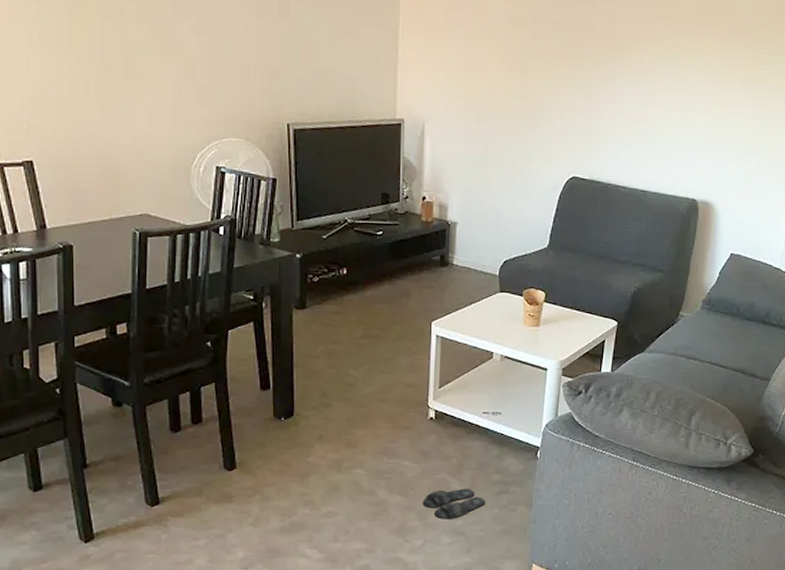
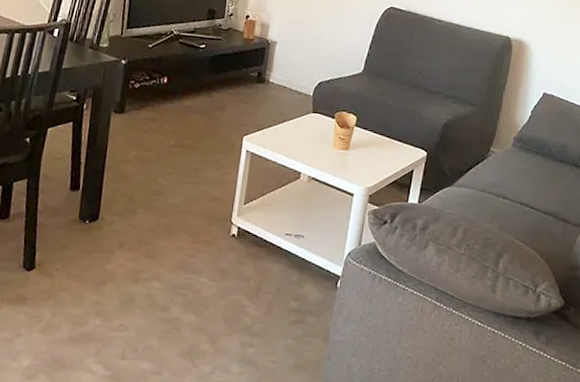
slippers: present [423,488,486,519] -> none [216,313,281,347]

